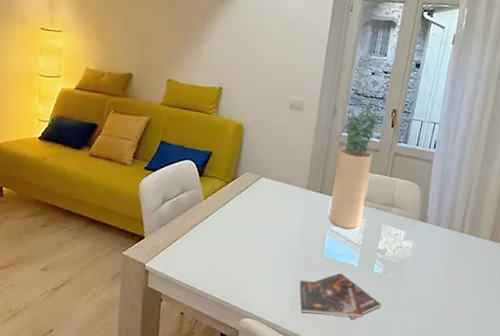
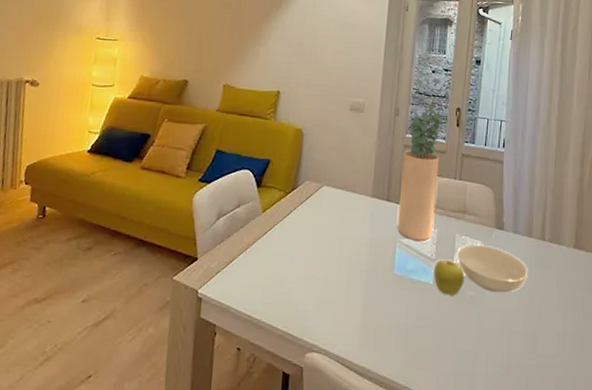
booklet: present [299,272,382,320] -> none [370,292,463,350]
fruit: none [358,246,387,277] -> present [433,259,465,296]
bowl: none [382,234,445,276] -> present [458,245,528,293]

